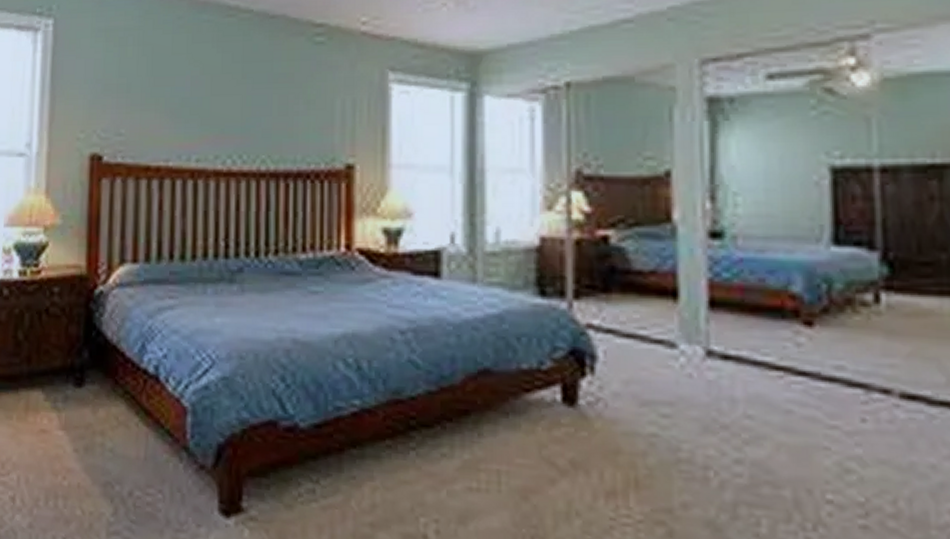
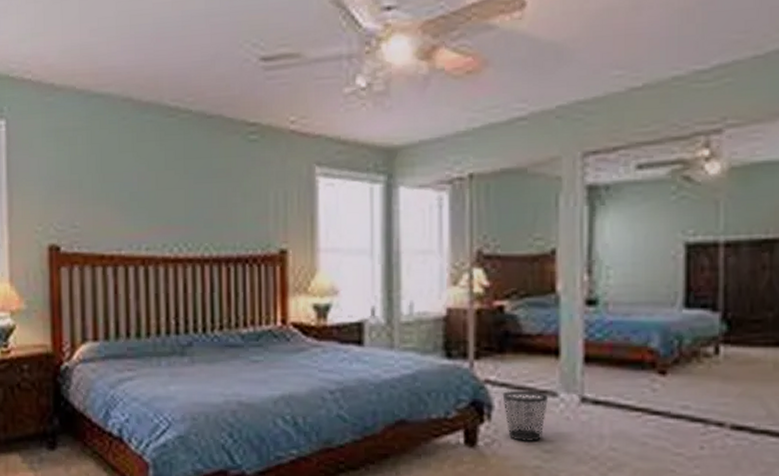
wastebasket: none [608,338,666,404] -> present [502,390,549,443]

